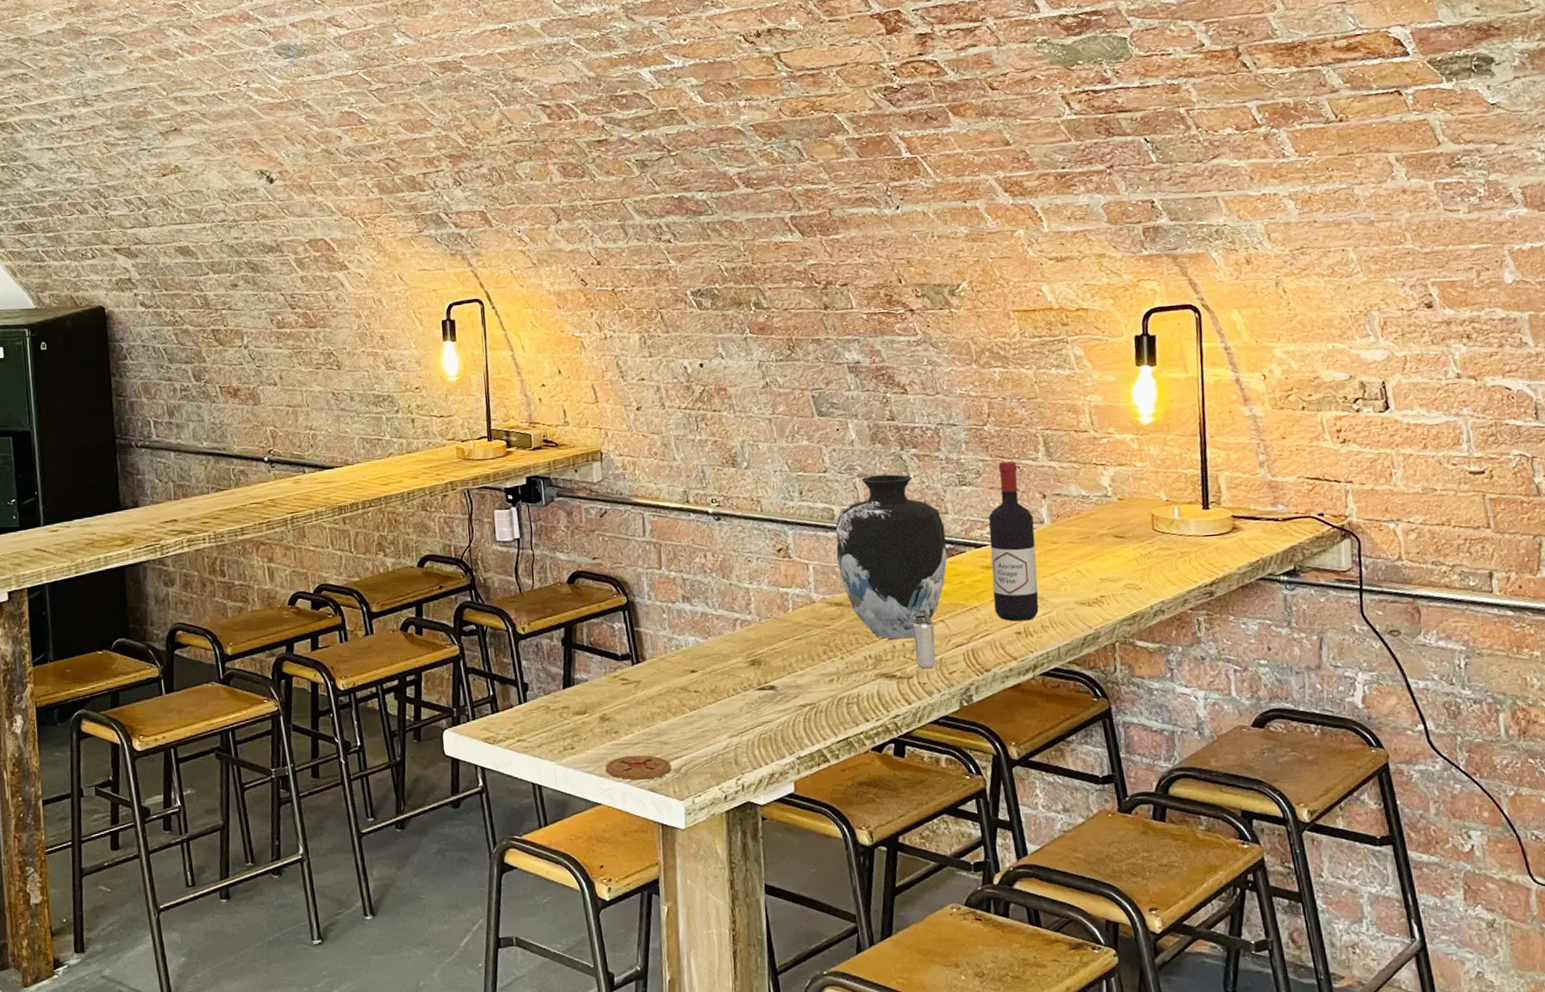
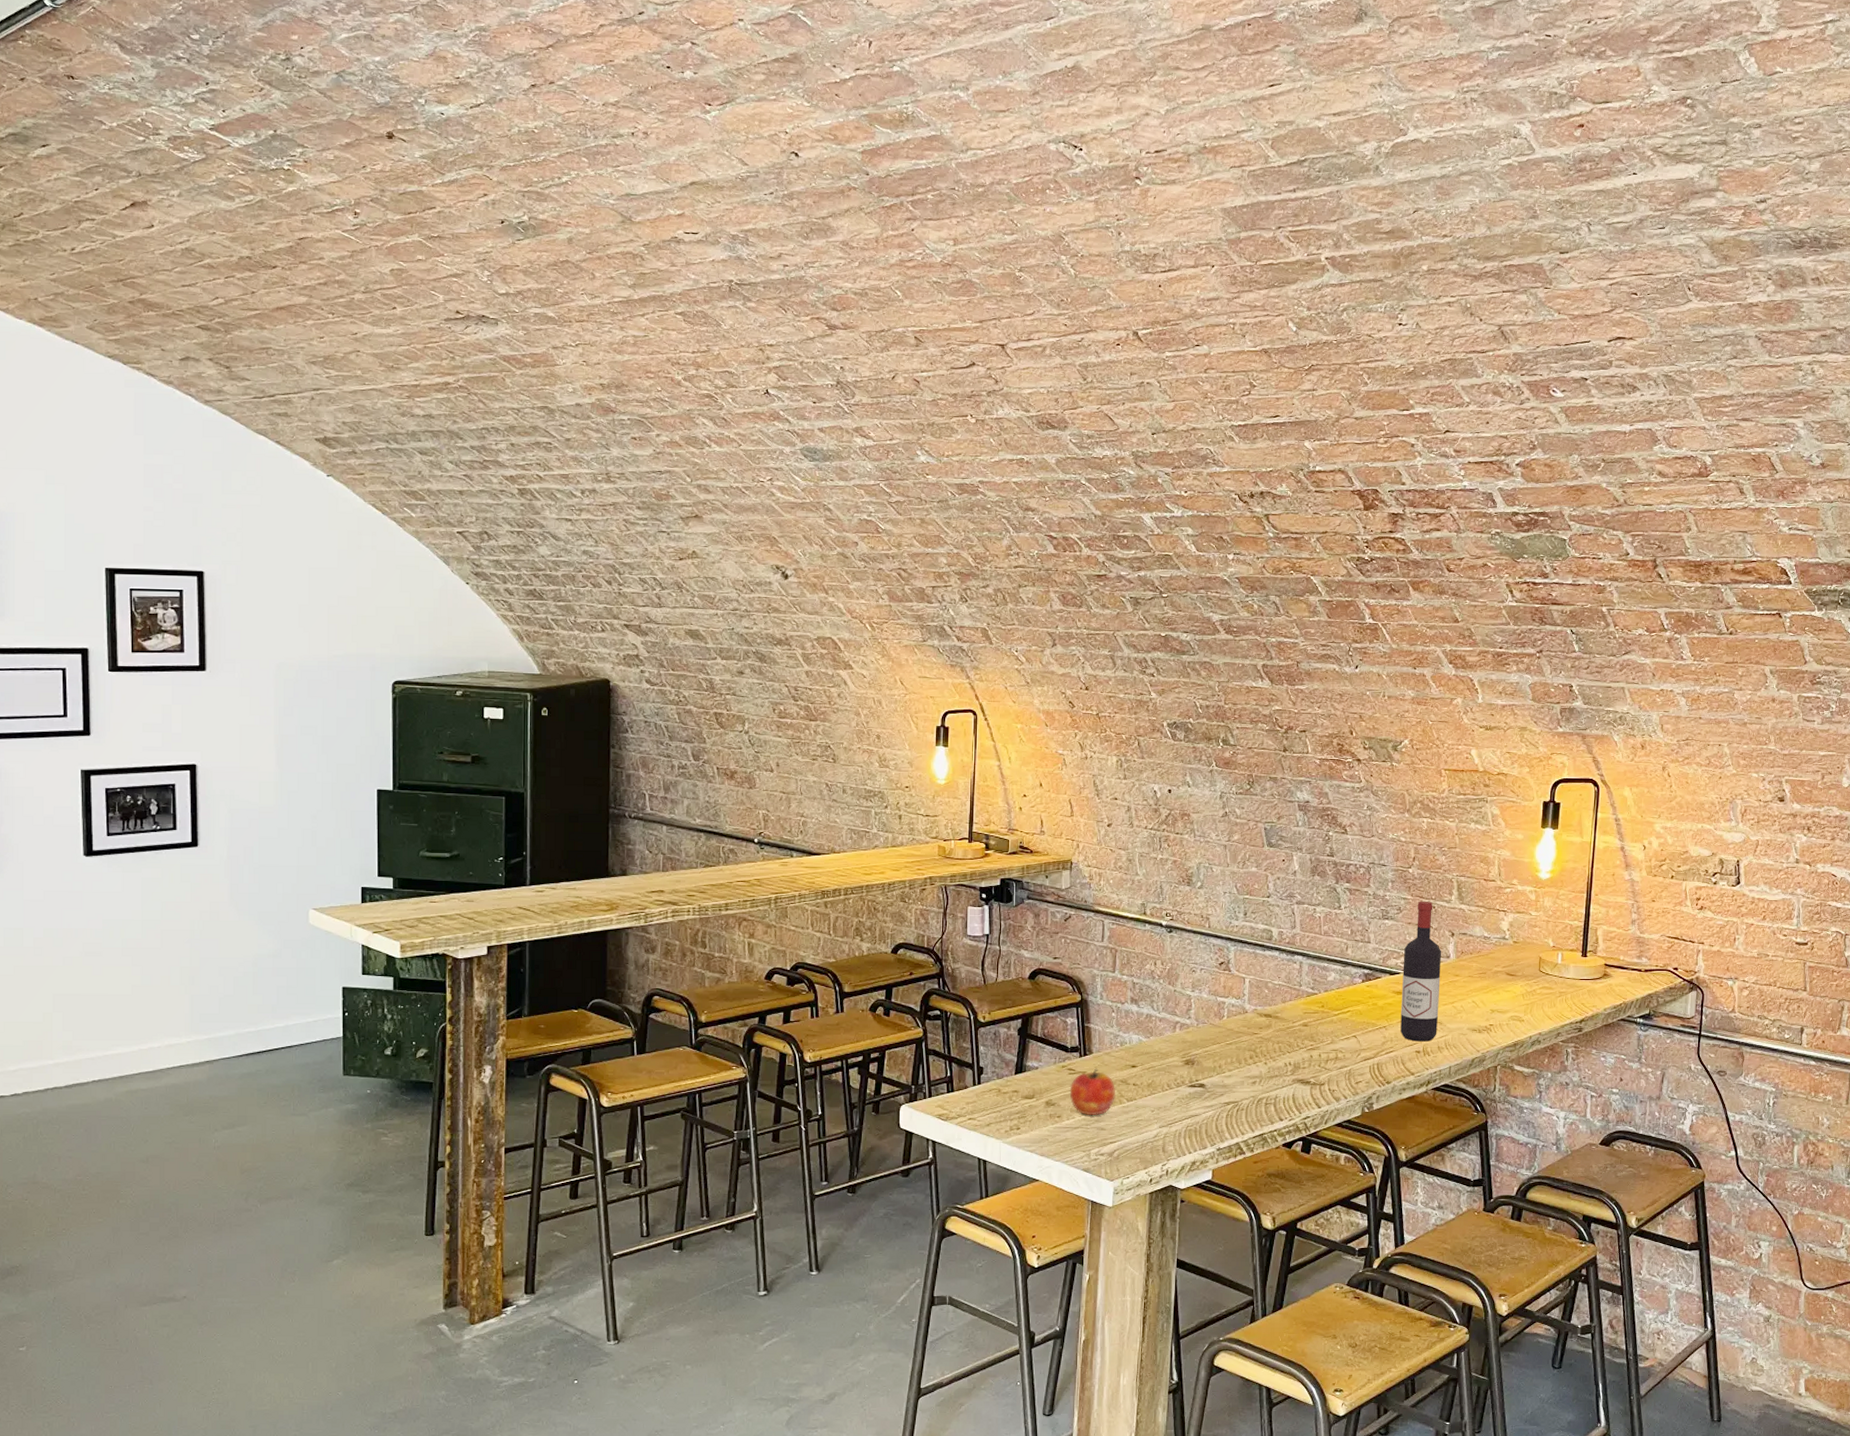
coaster: present [605,755,672,780] -> none [1046,1138,1105,1161]
apple: none [624,676,677,729] -> present [1069,1068,1116,1115]
vase: present [835,474,948,639] -> none [1270,904,1366,1050]
shaker: present [912,610,937,669] -> none [1329,1026,1348,1078]

